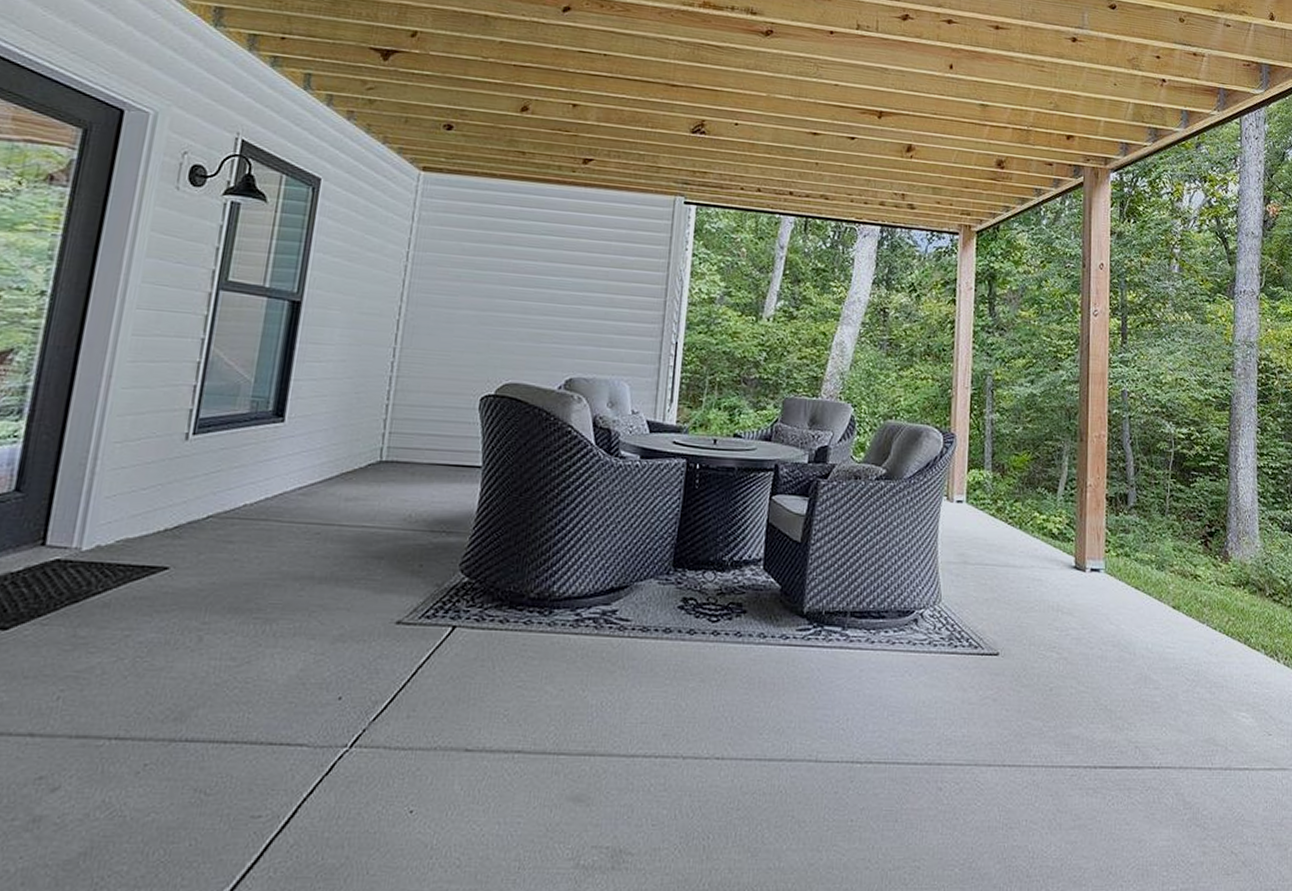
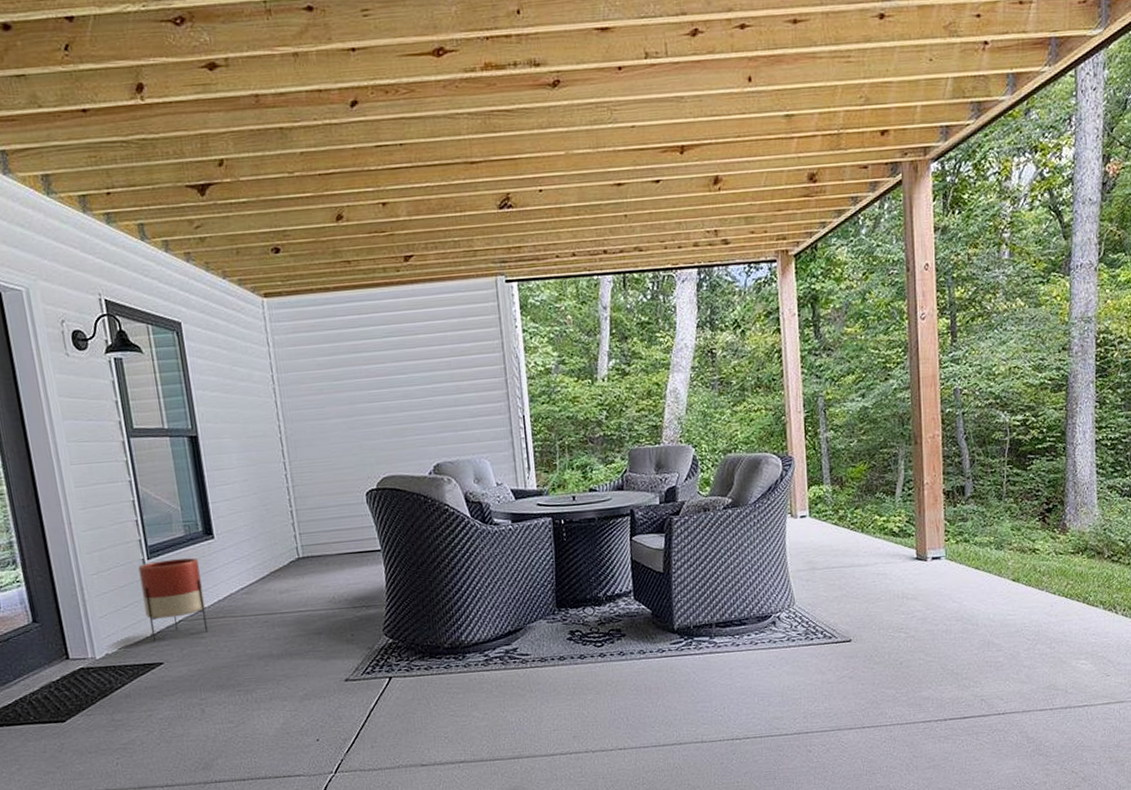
planter: none [164,438,256,538] -> present [138,558,208,641]

